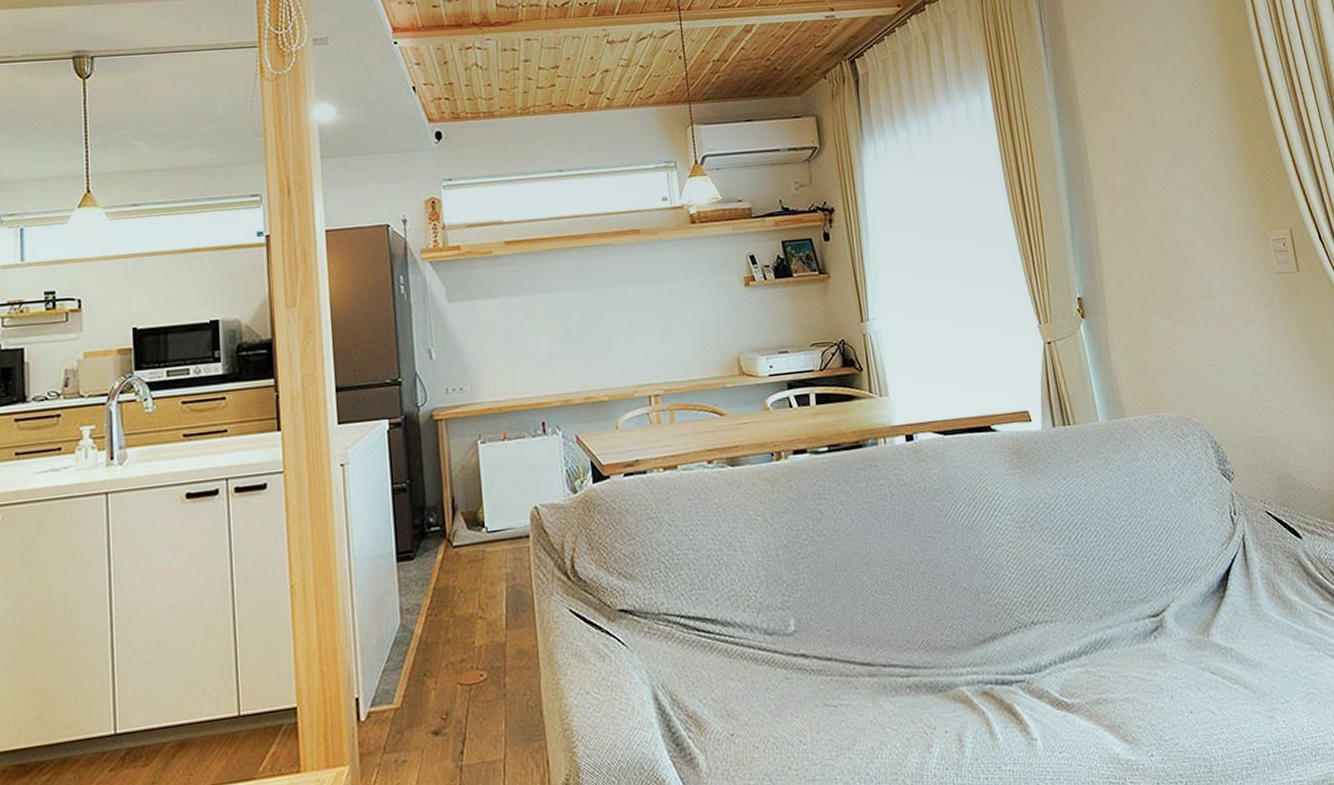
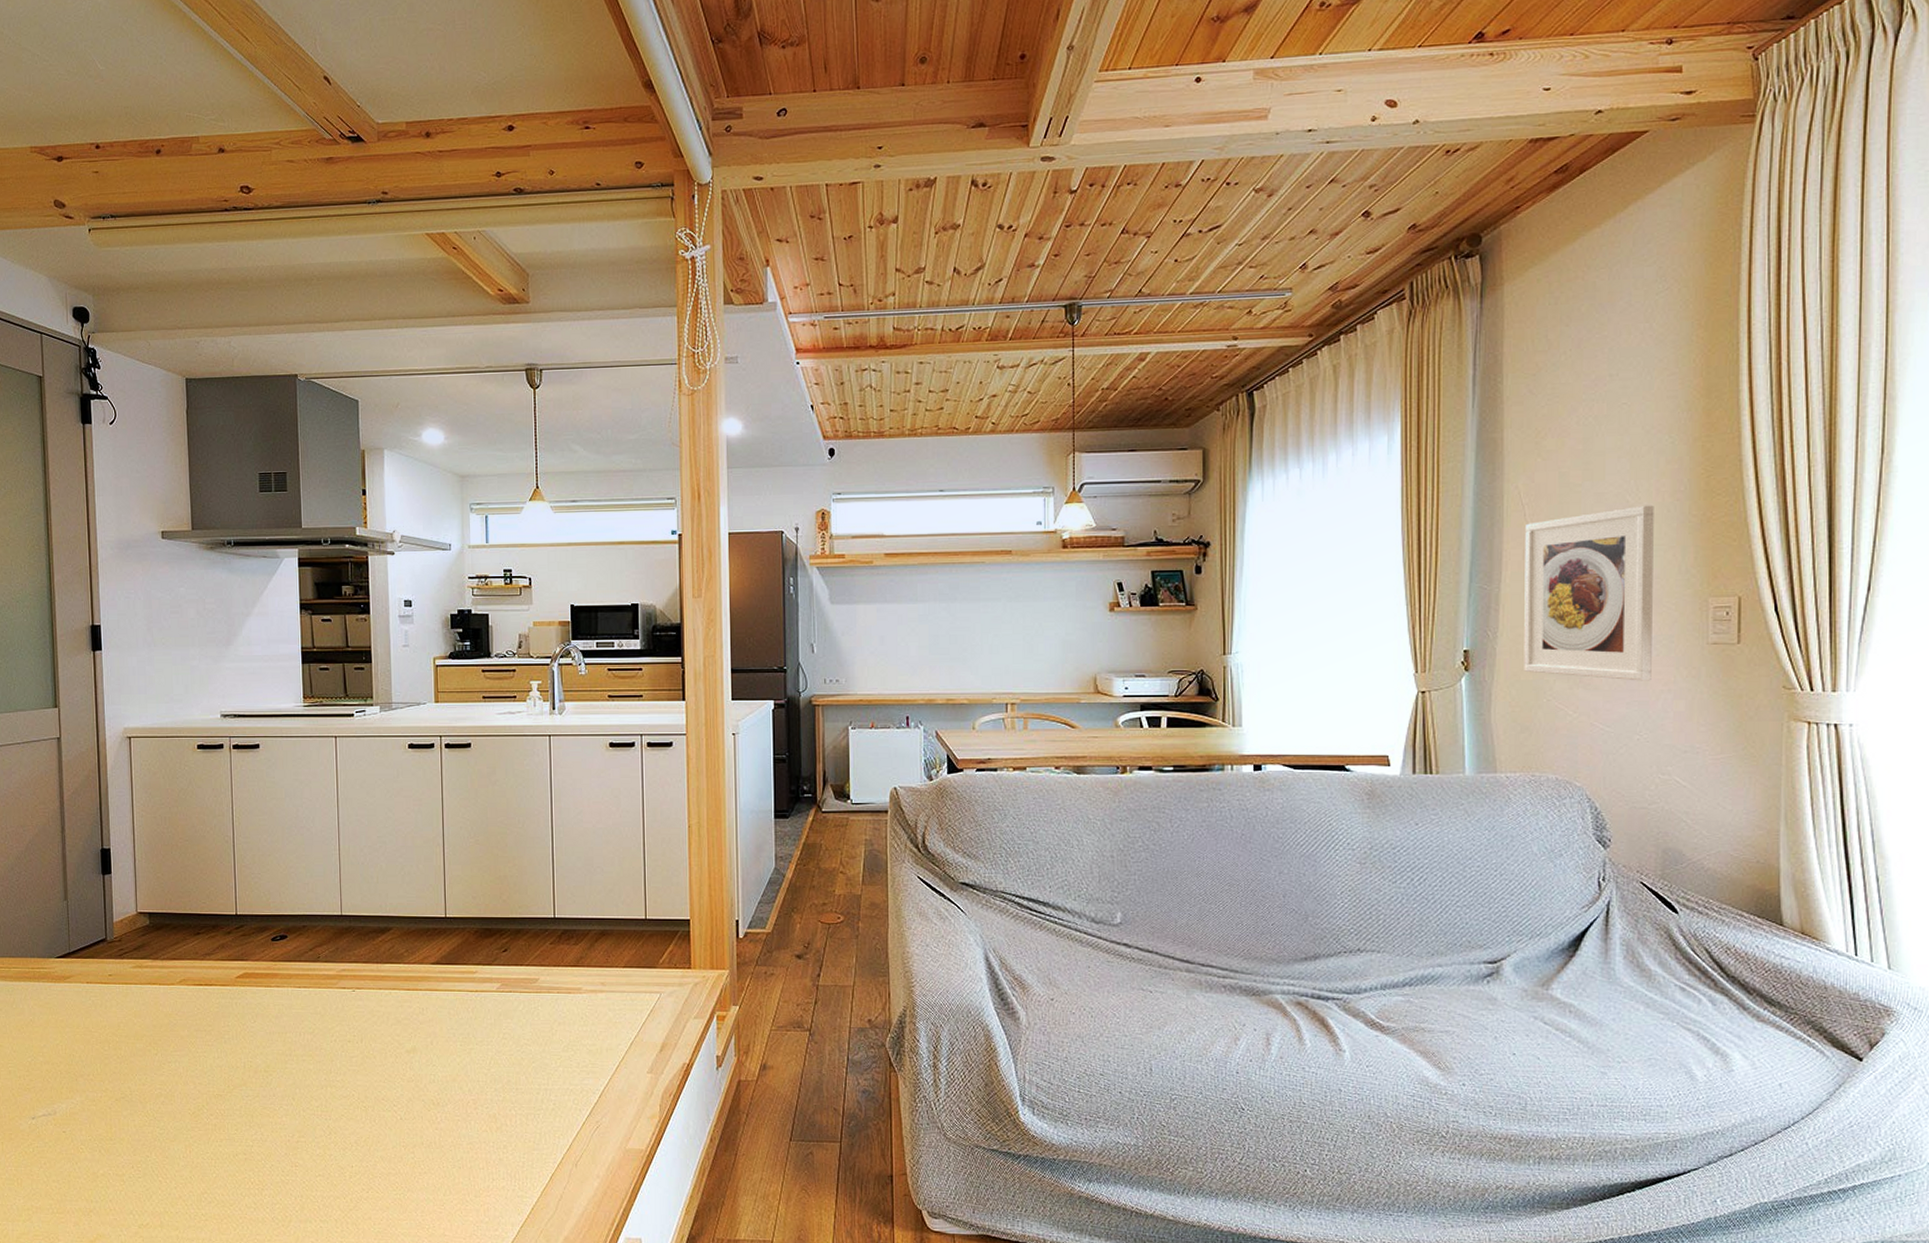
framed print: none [1109,150,1237,315] -> present [1524,505,1654,681]

